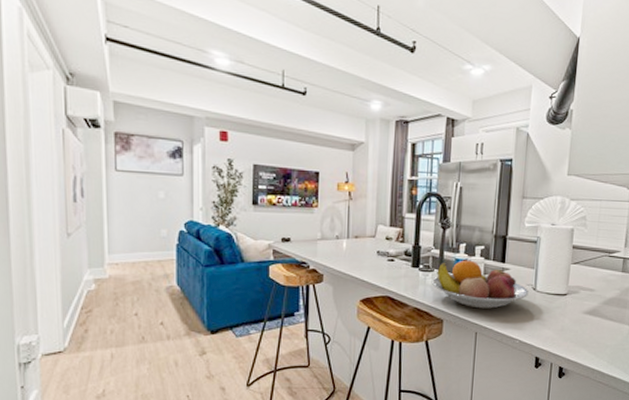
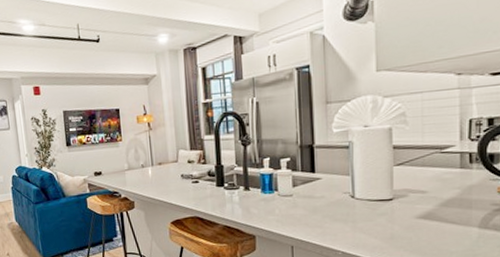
fruit bowl: present [432,260,529,309] -> none [239,173,346,222]

